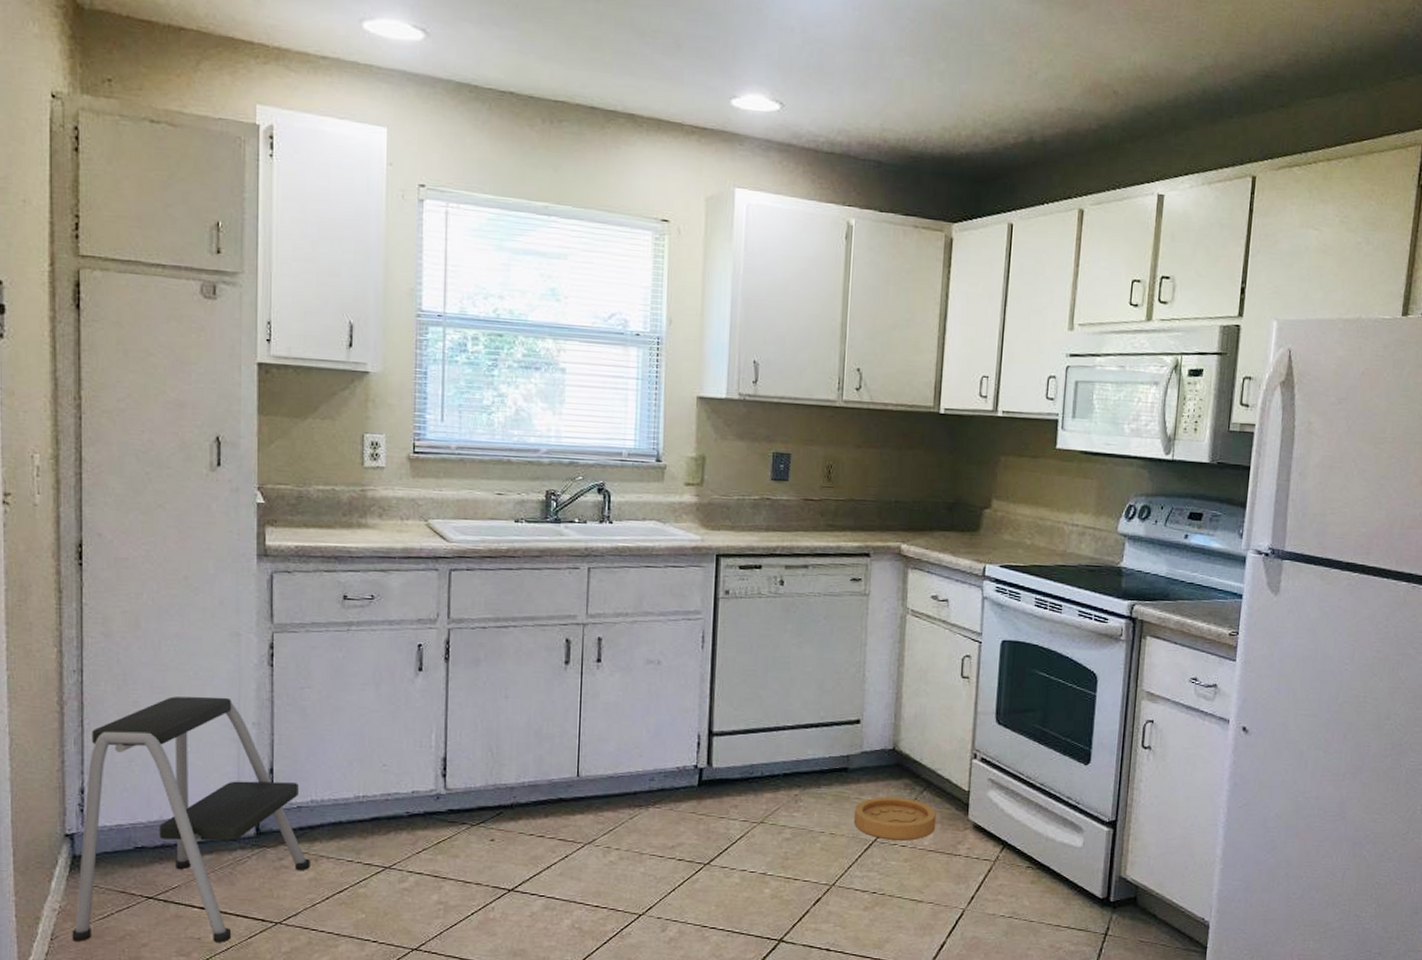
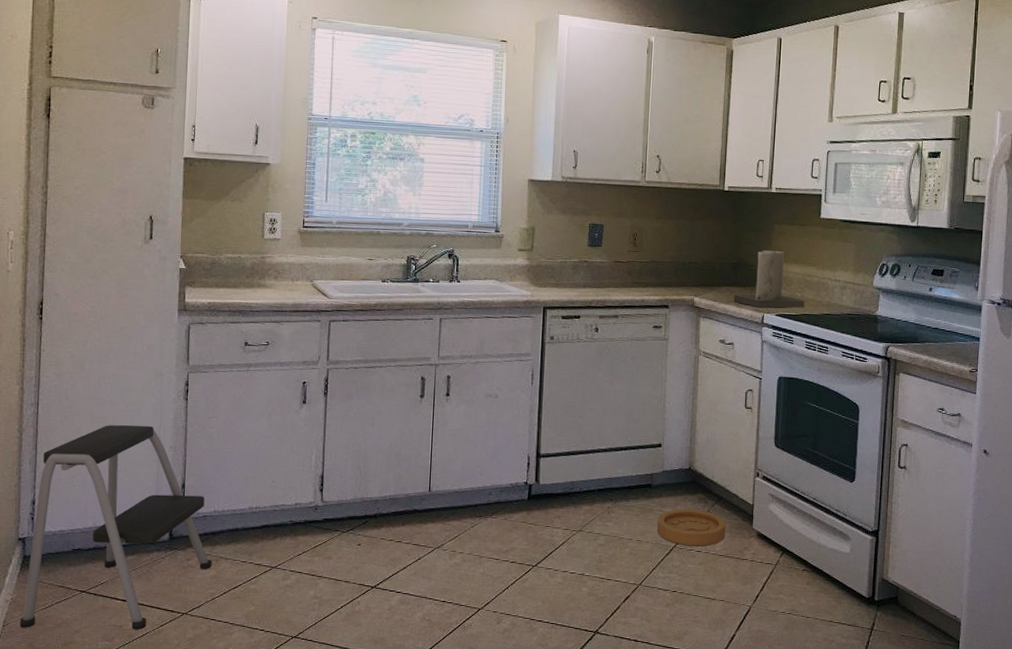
paper towel roll: none [948,487,1035,558] -> present [733,250,805,309]

